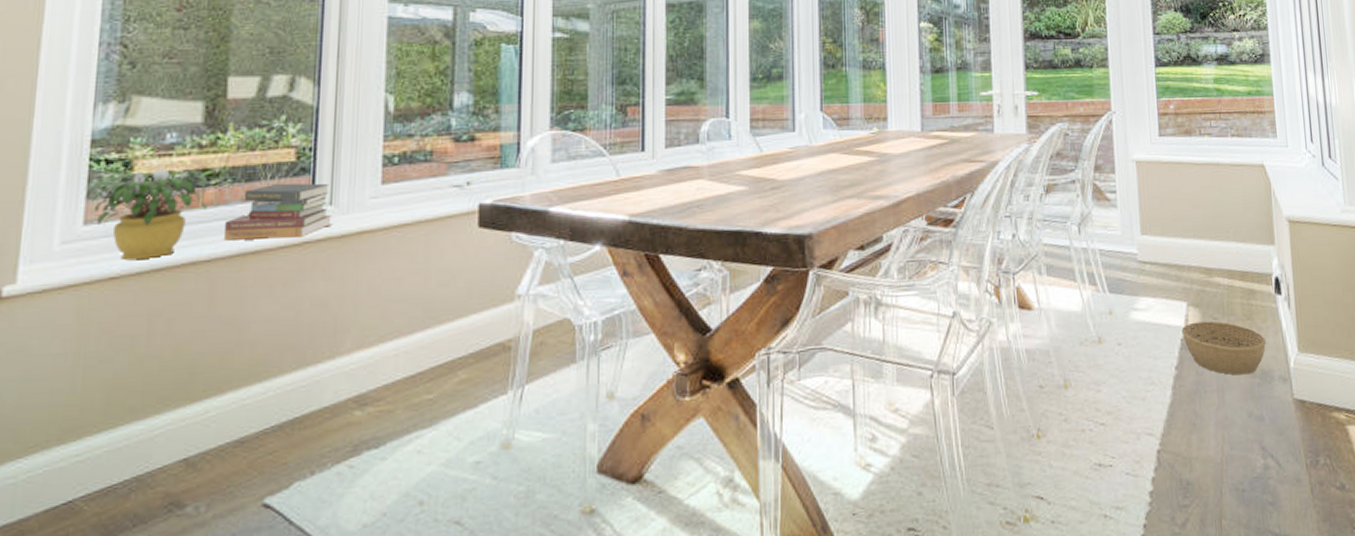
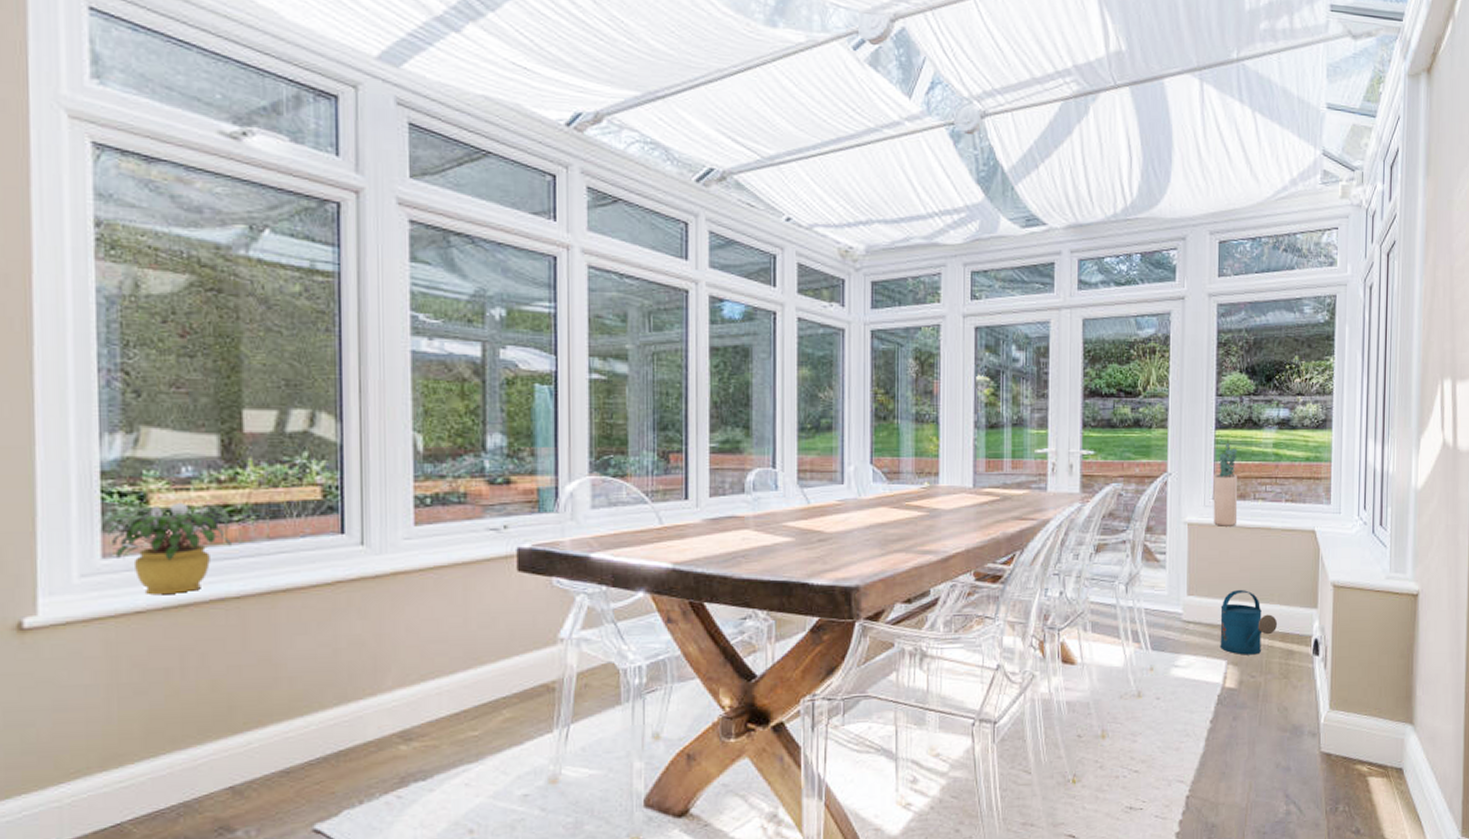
books: present [223,183,332,241] -> none [251,521,364,578]
vase: none [1157,76,1185,163] -> present [1213,439,1238,526]
watering can: none [1176,228,1236,296] -> present [1220,590,1278,655]
basket: present [1181,321,1267,376] -> none [1219,678,1300,730]

